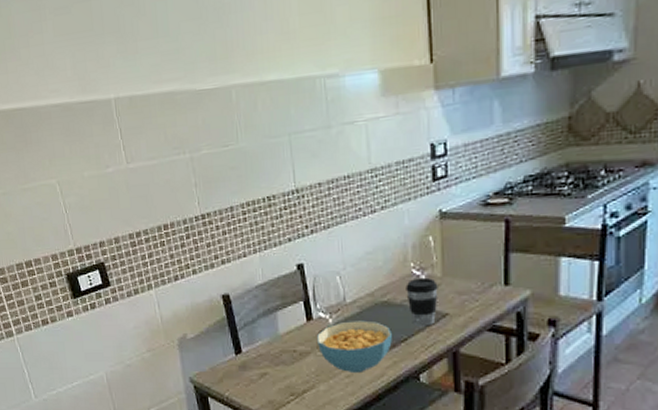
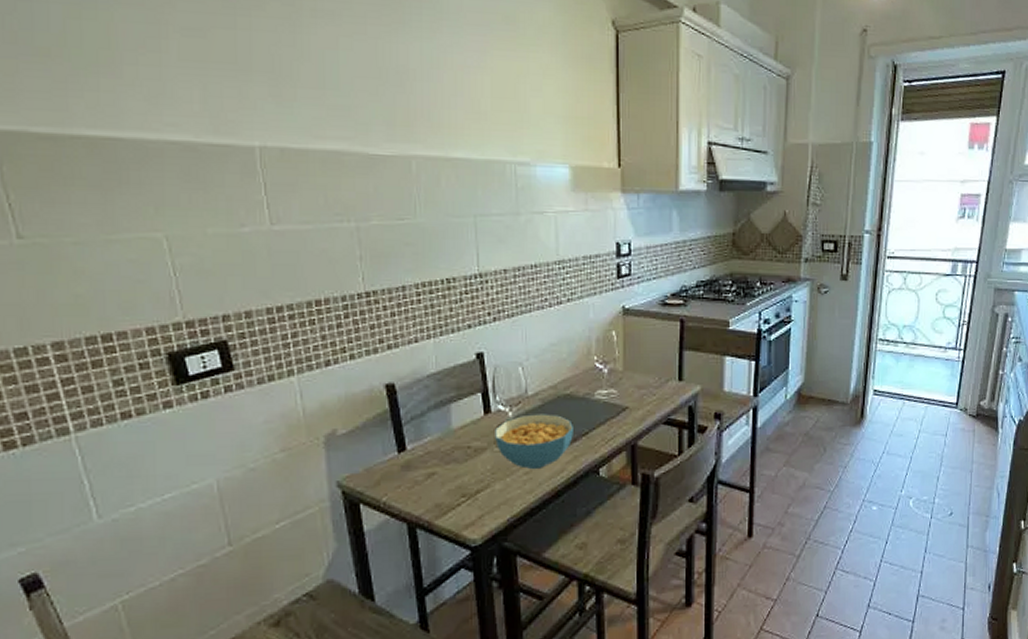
coffee cup: present [406,277,438,327] -> none [589,371,619,420]

